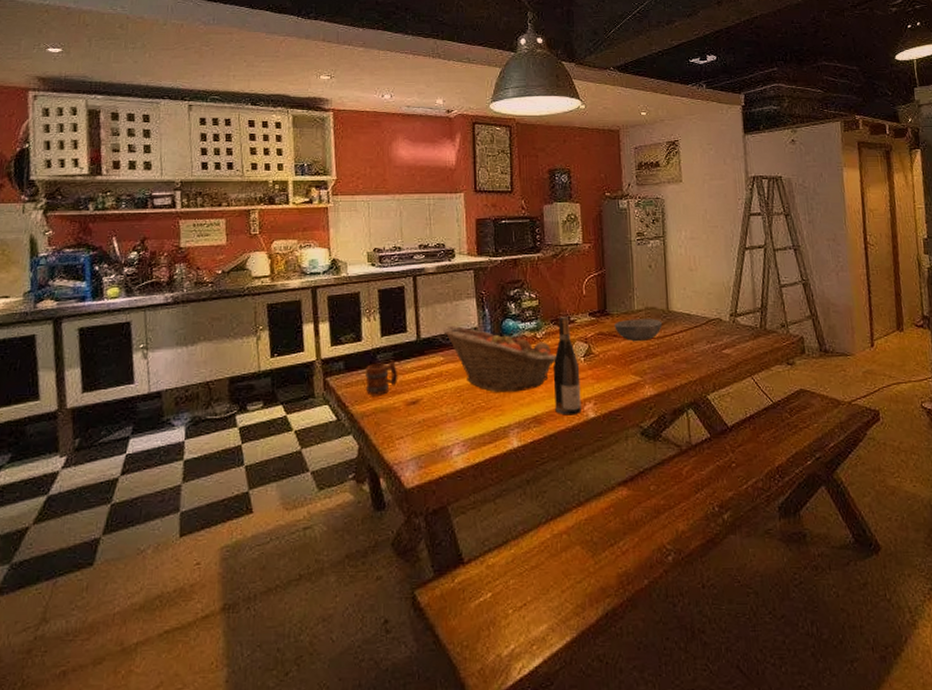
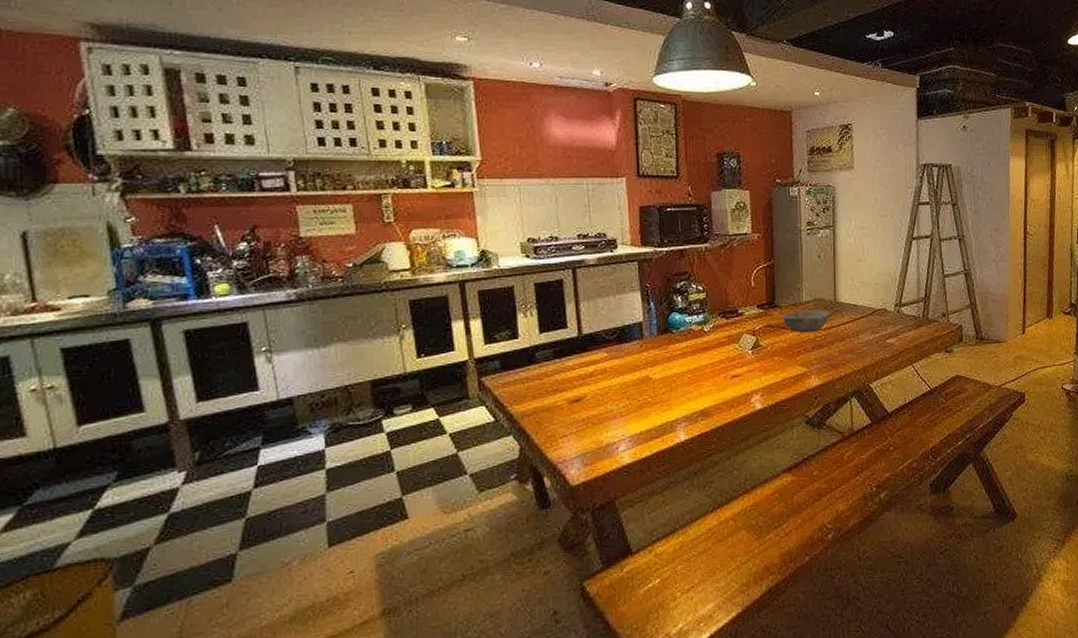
mug: present [365,361,398,395] -> none [524,358,560,394]
fruit basket: present [443,326,556,393] -> none [606,321,724,388]
wine bottle: present [553,317,582,415] -> none [720,309,749,408]

